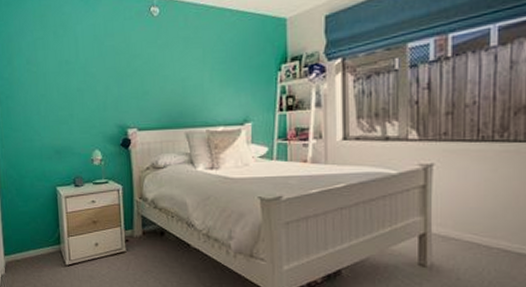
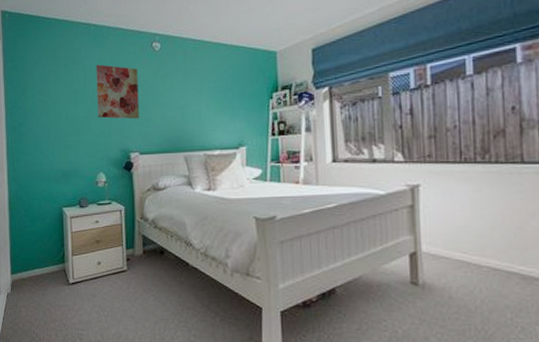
wall art: none [88,31,137,93] -> present [96,64,140,119]

